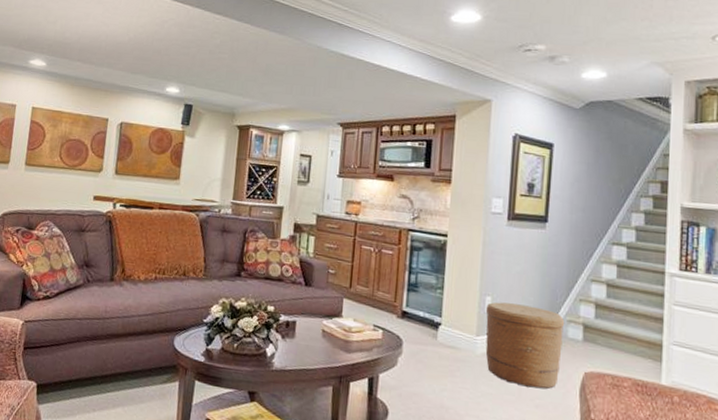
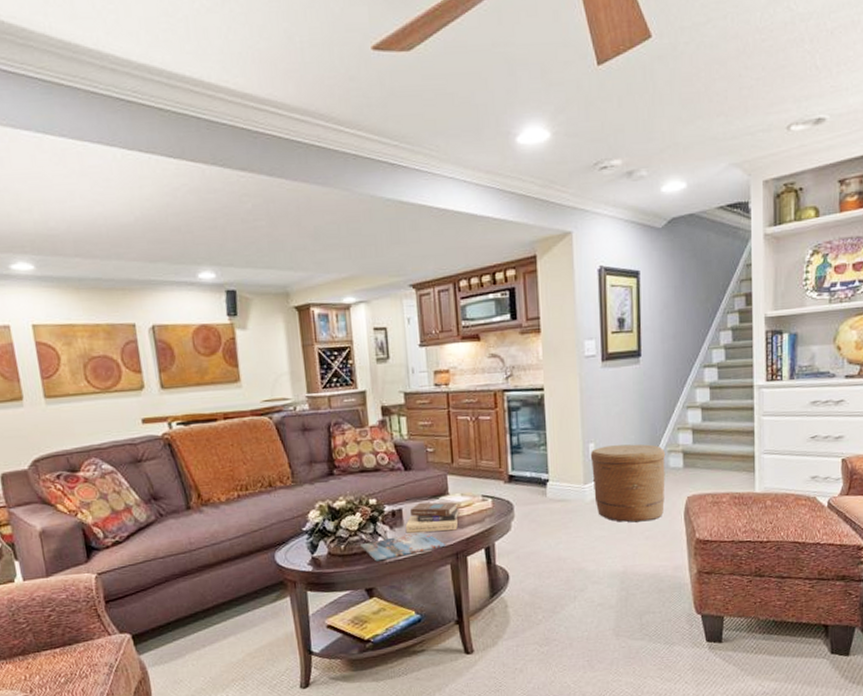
magazine: none [251,346,331,368] -> present [359,532,445,562]
books: none [295,318,350,354] -> present [405,502,460,533]

